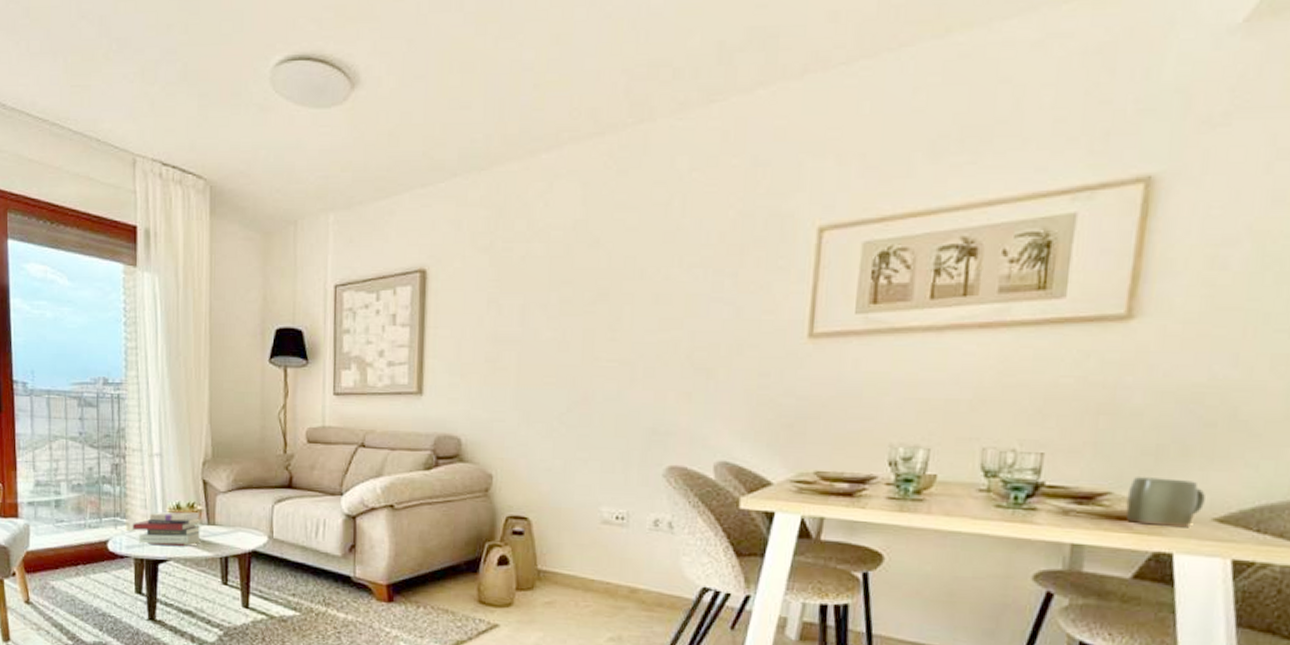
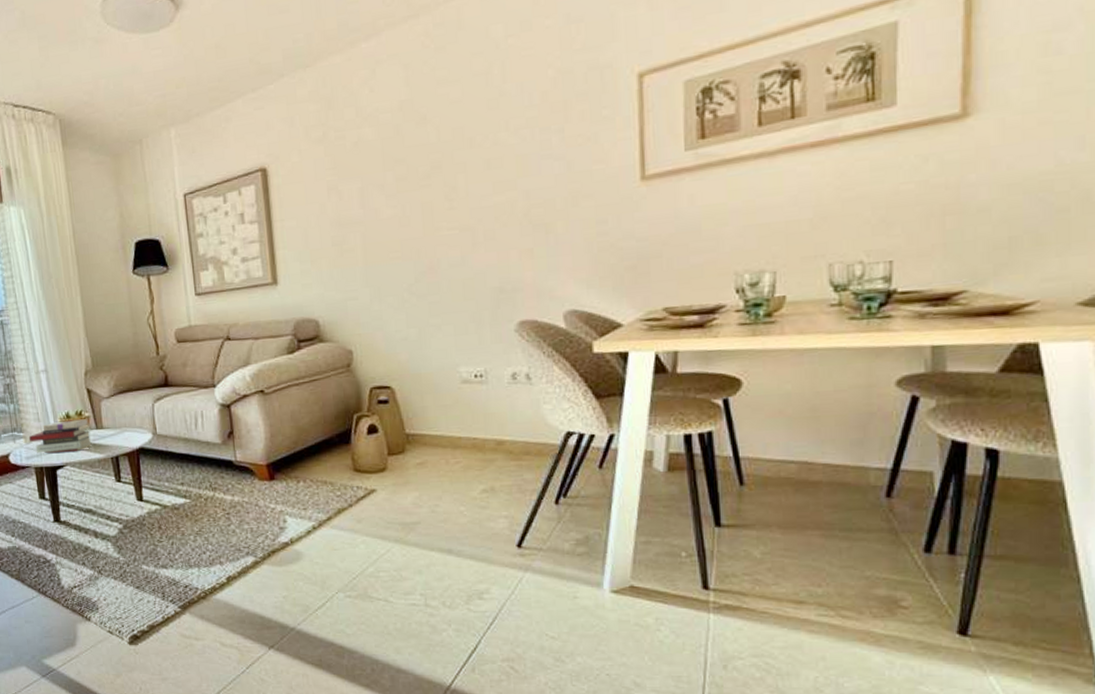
mug: present [1125,477,1205,527] -> none [984,268,1066,318]

